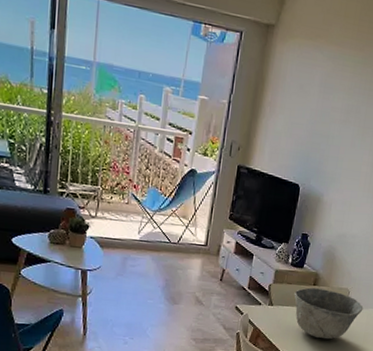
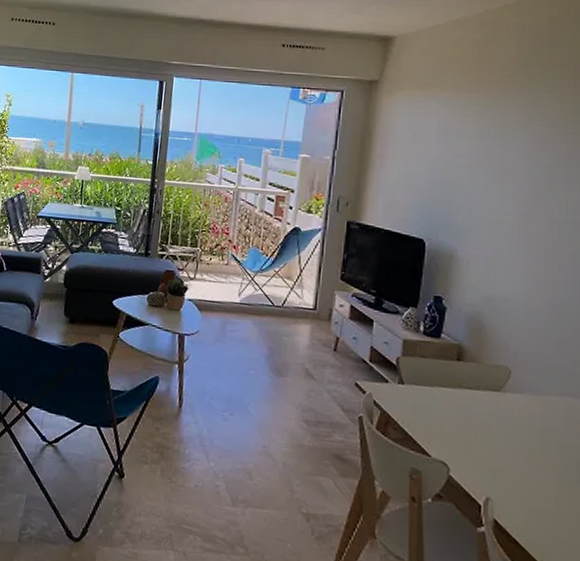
bowl: present [294,287,364,340] -> none [431,363,535,435]

